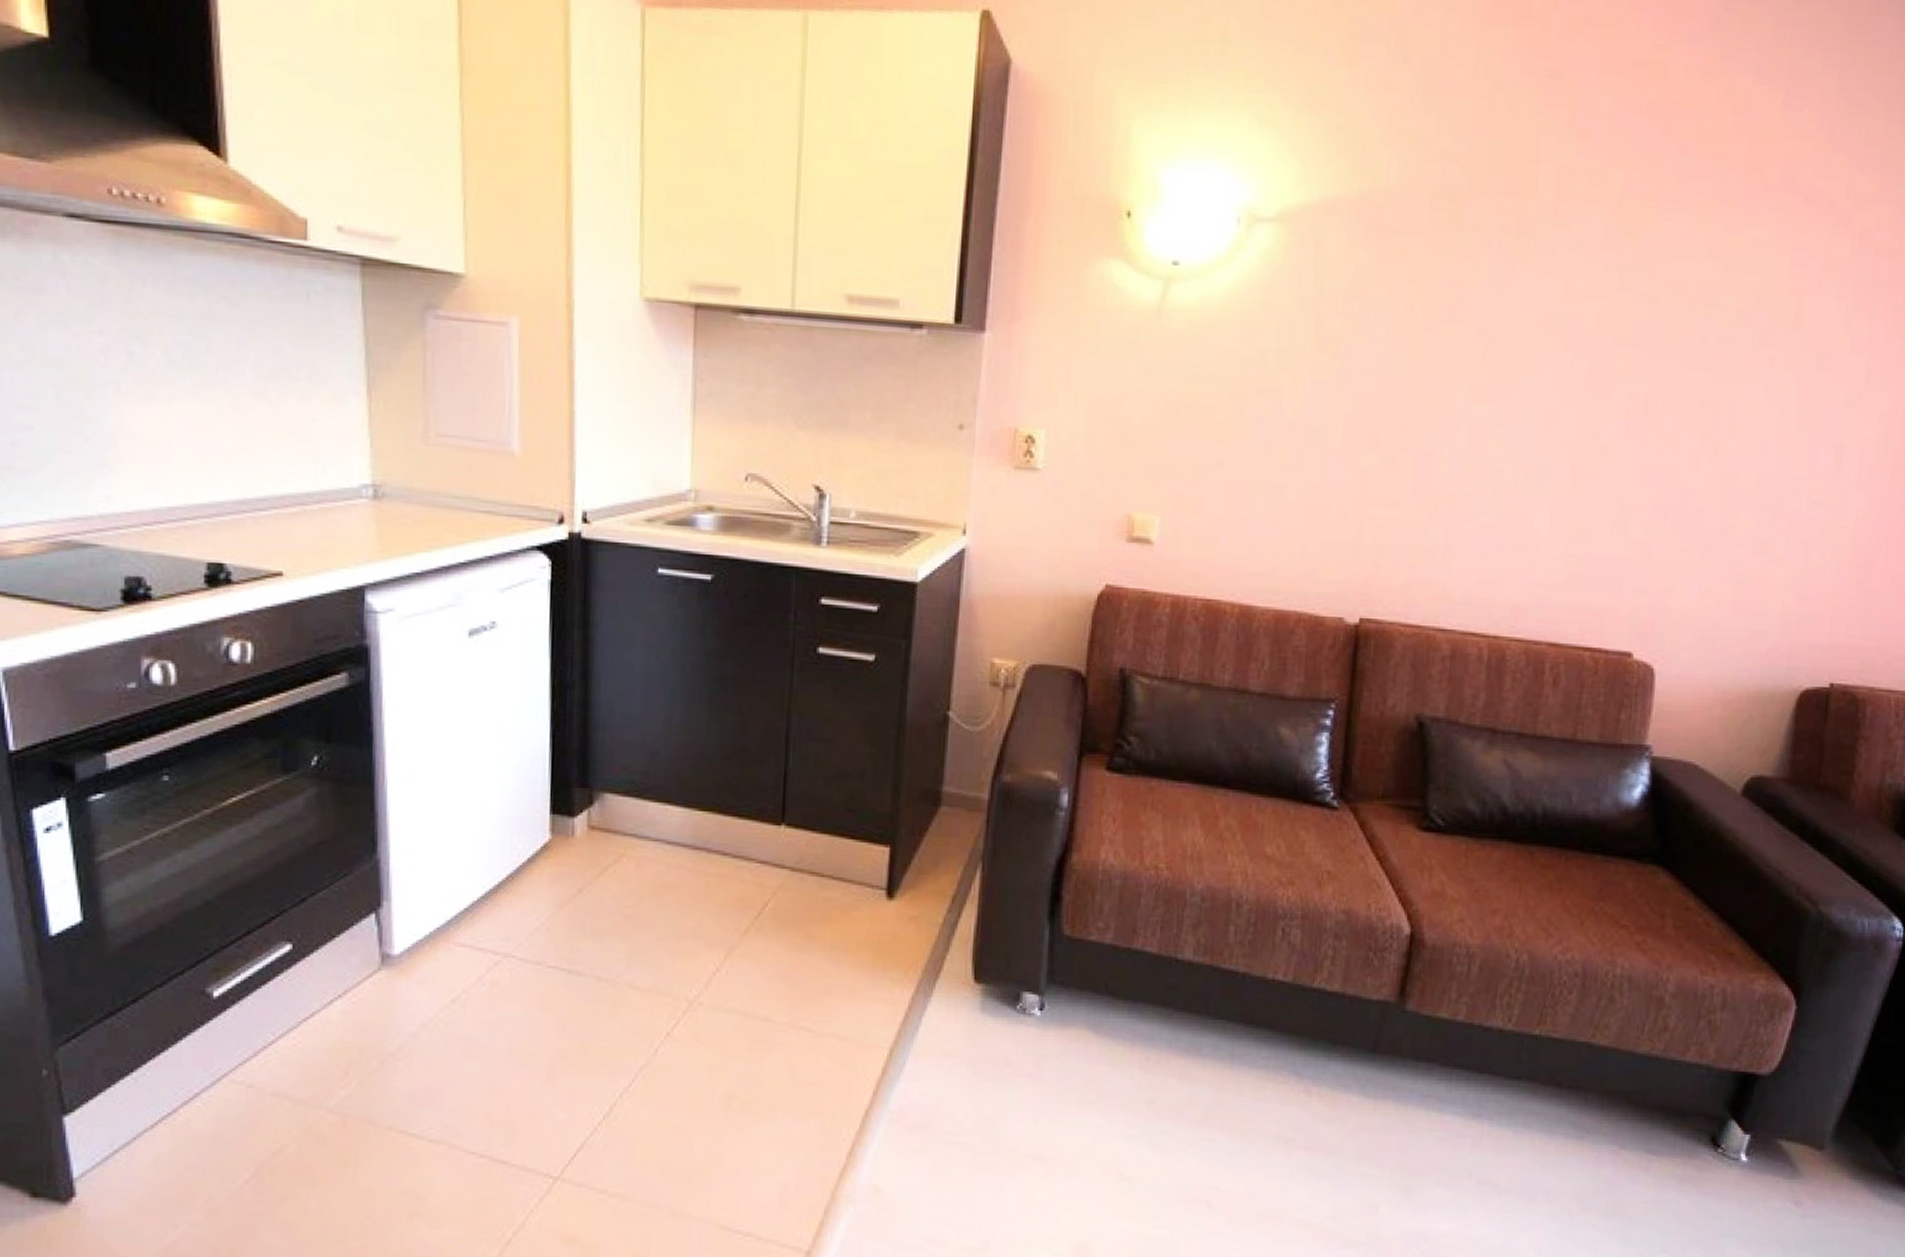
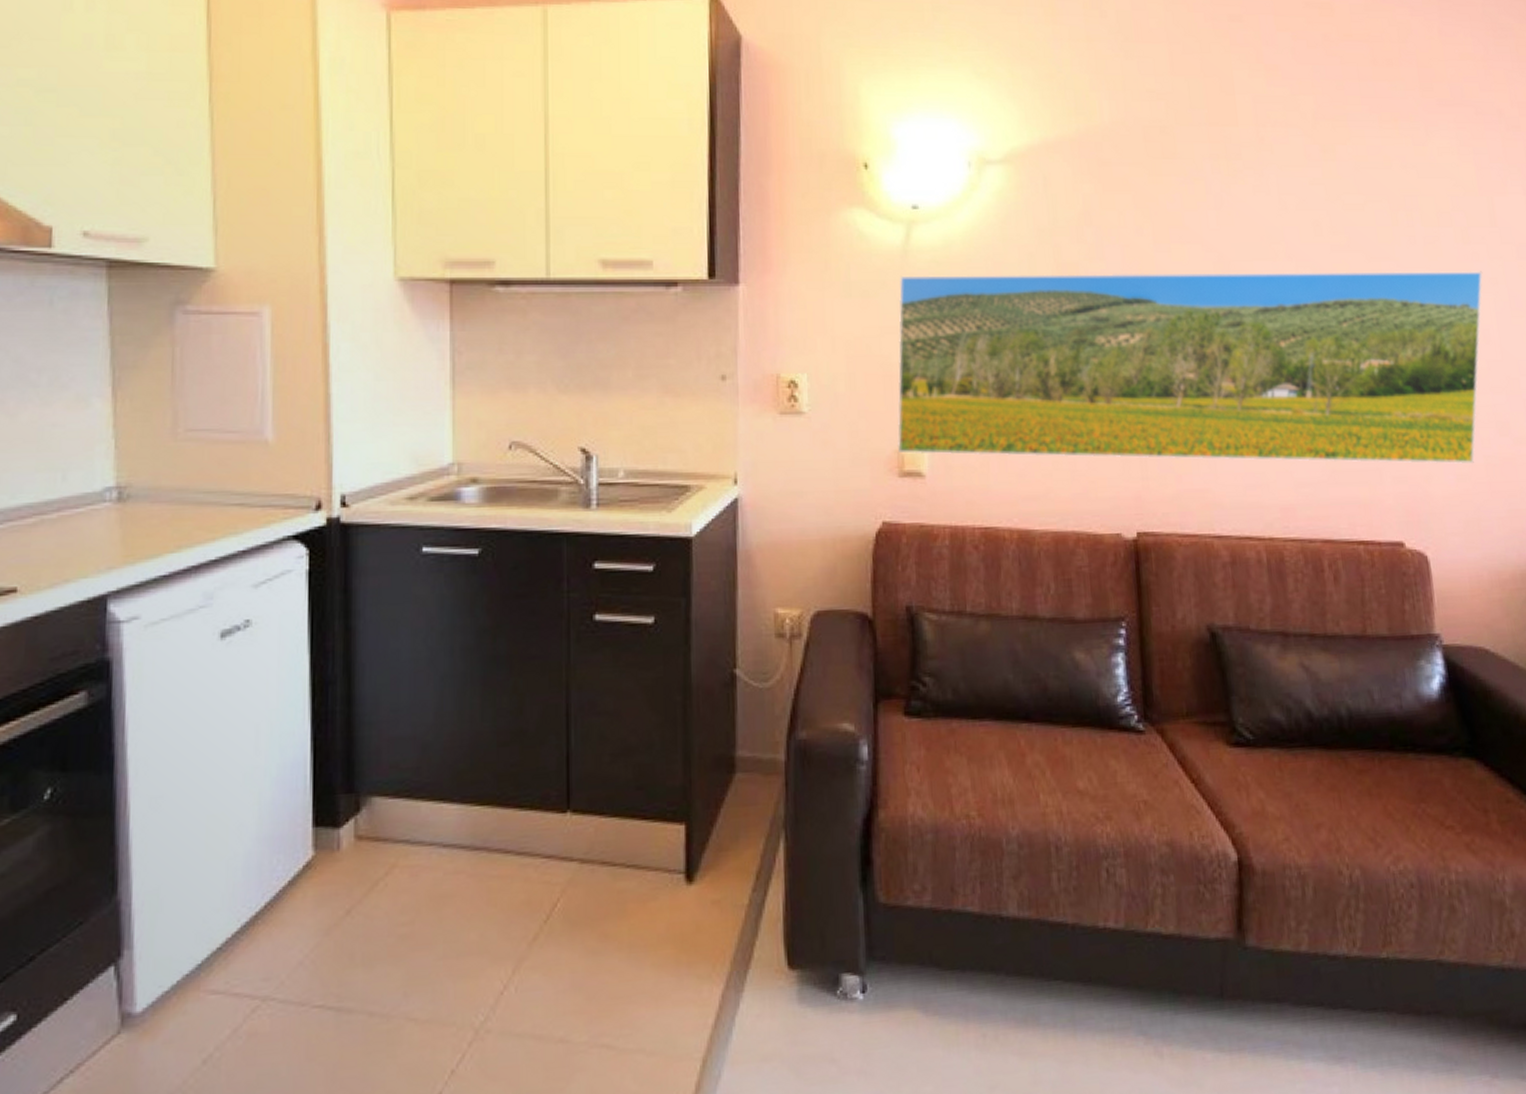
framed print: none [1128,335,1774,580] -> present [897,271,1483,464]

